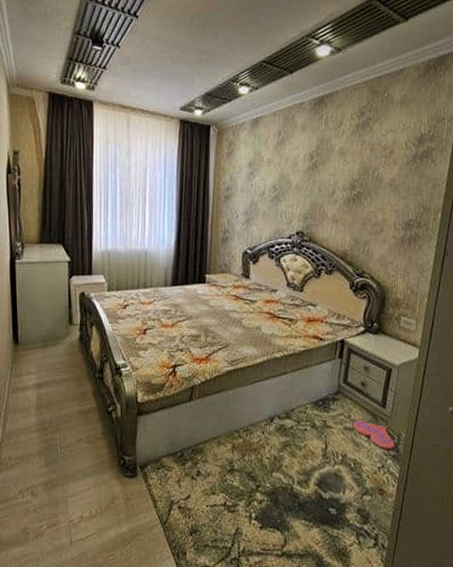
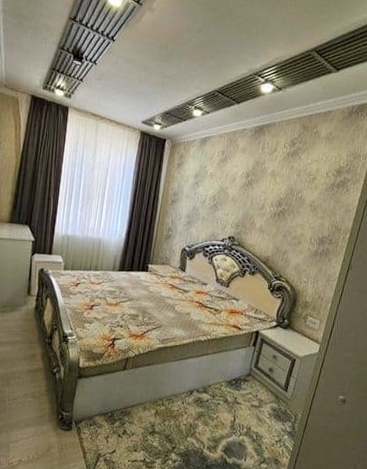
slippers: present [352,421,395,449] -> none [258,400,292,427]

